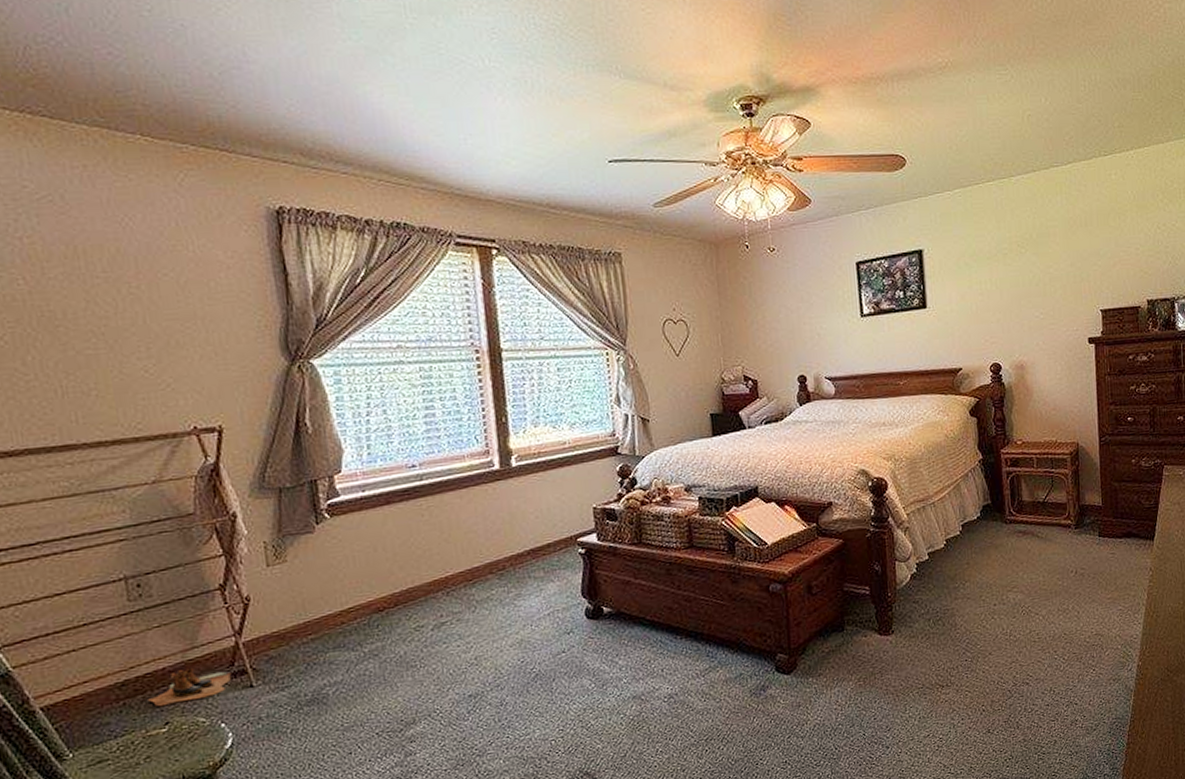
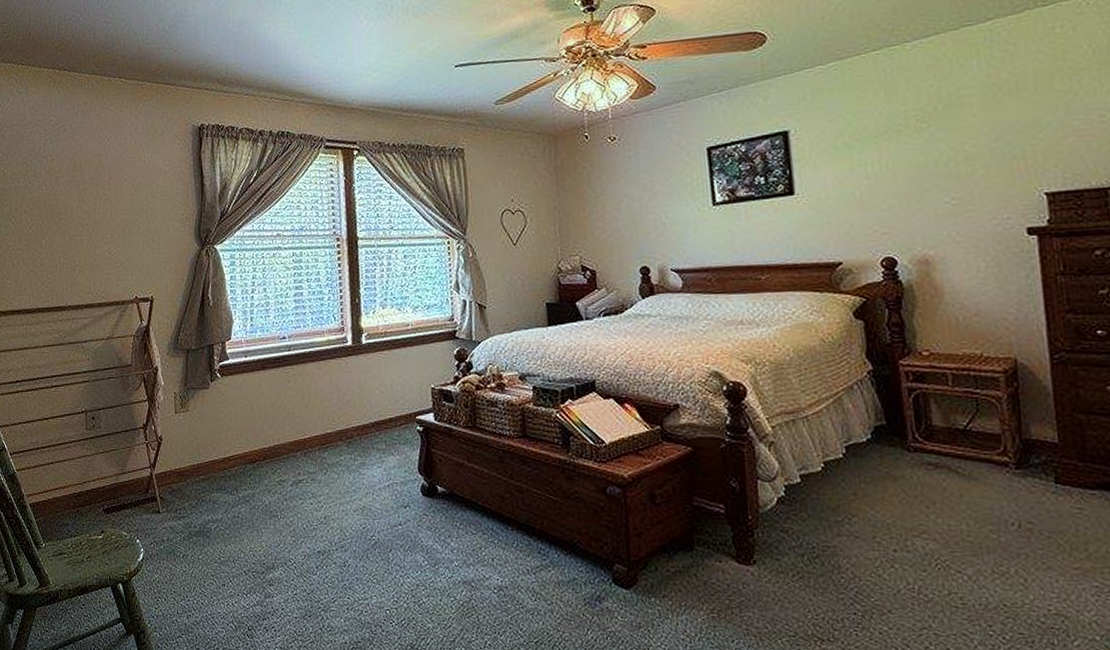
boots: present [148,667,232,706] -> none [92,489,147,517]

